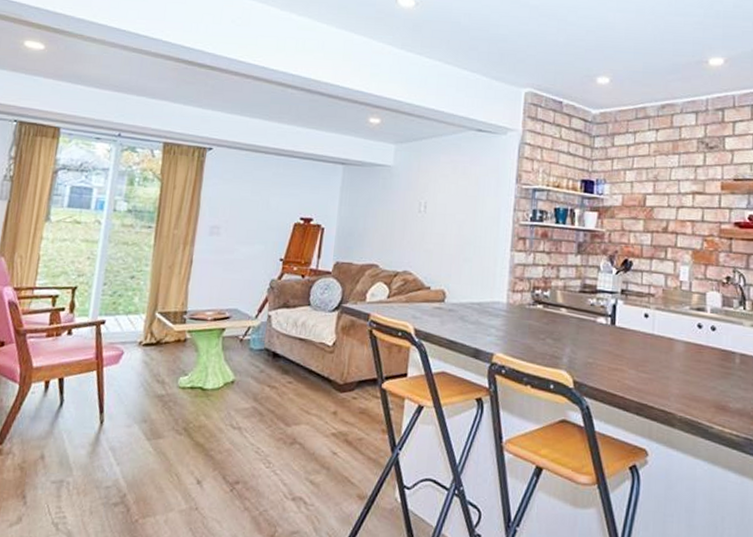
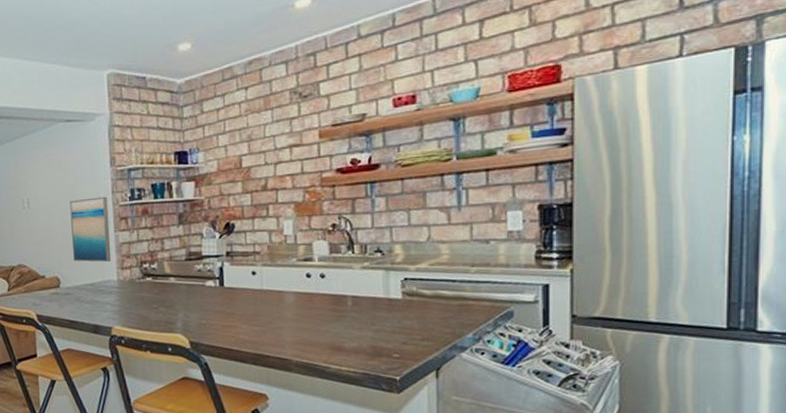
wall art: none [463,211,508,283] -> present [69,196,111,263]

